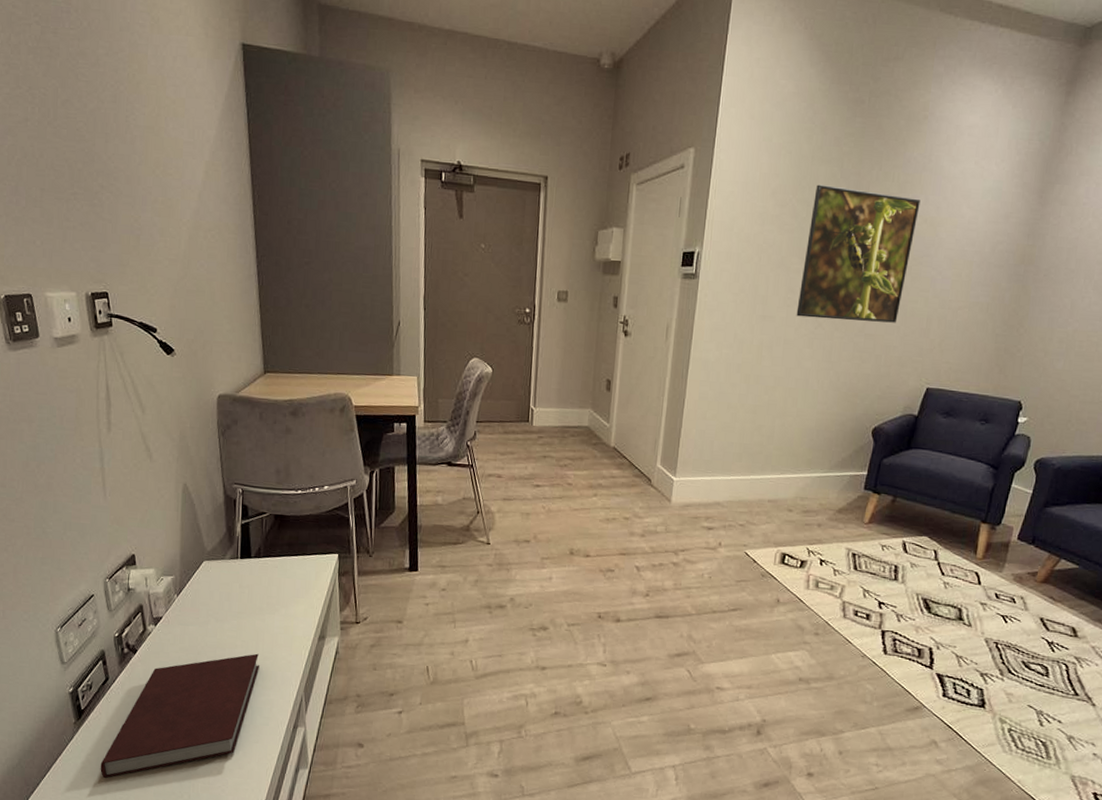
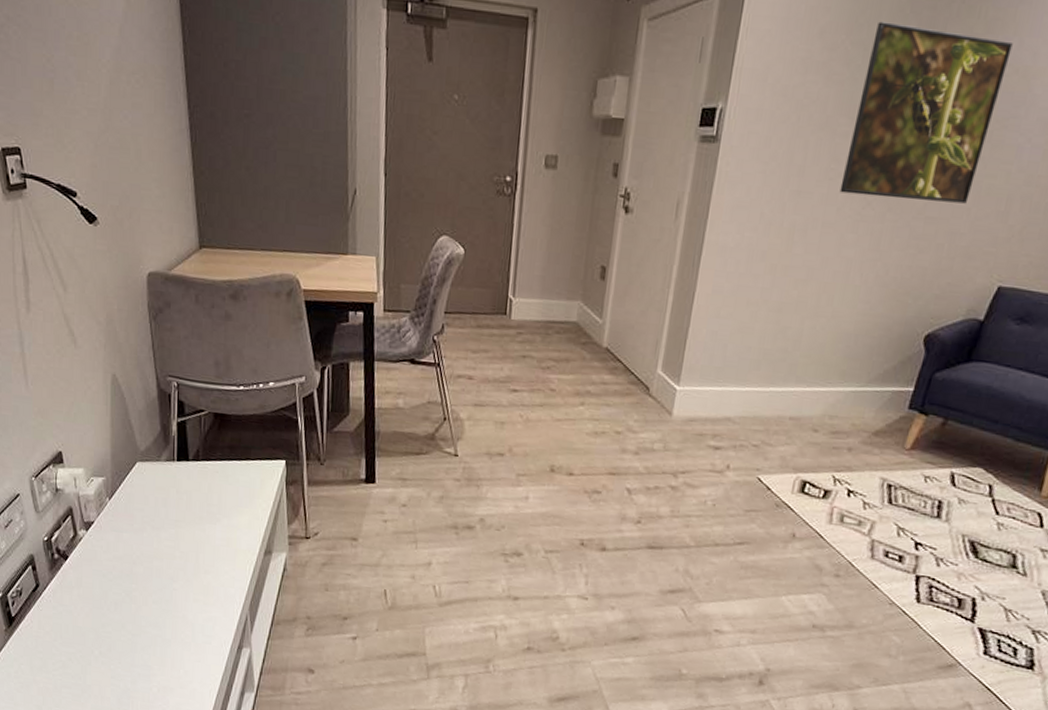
notebook: present [100,653,260,779] -> none [34,566,201,690]

